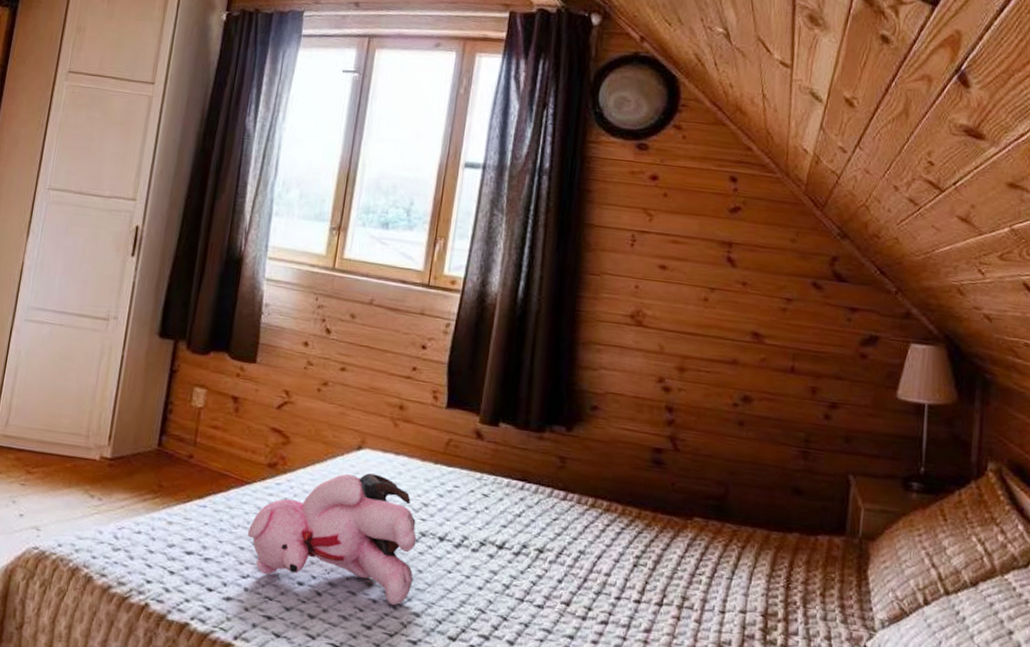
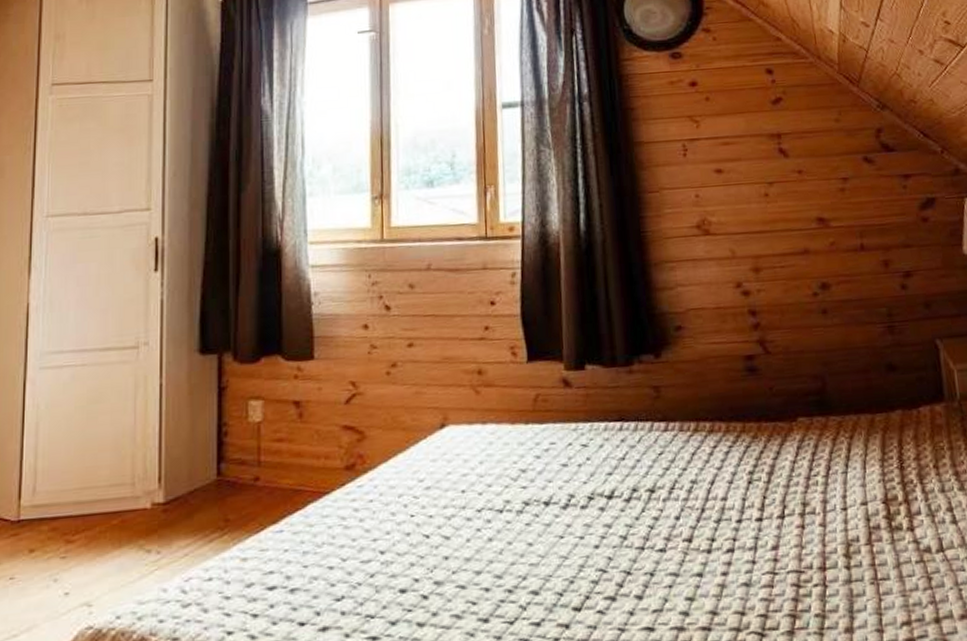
stuffed bear: present [247,473,417,606] -> none [334,450,525,591]

